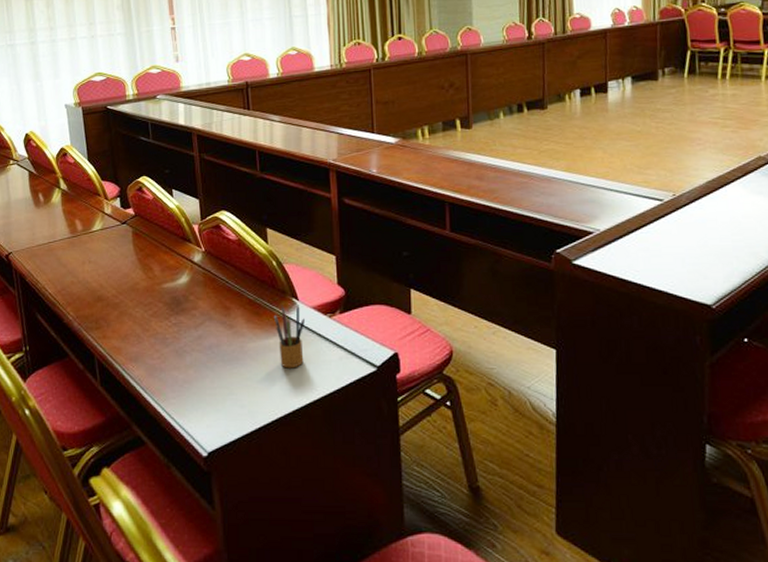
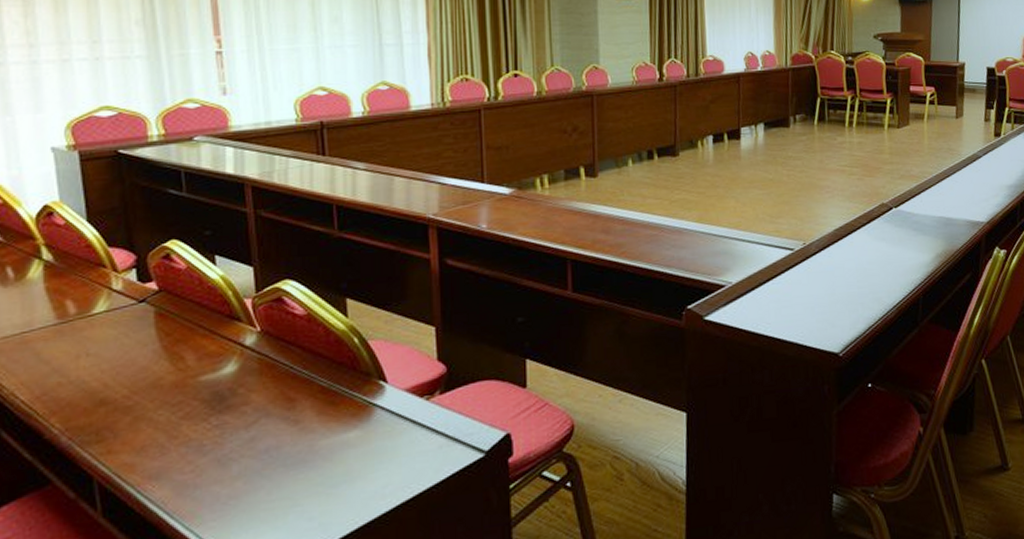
pencil box: present [273,305,305,368] -> none [354,388,395,466]

